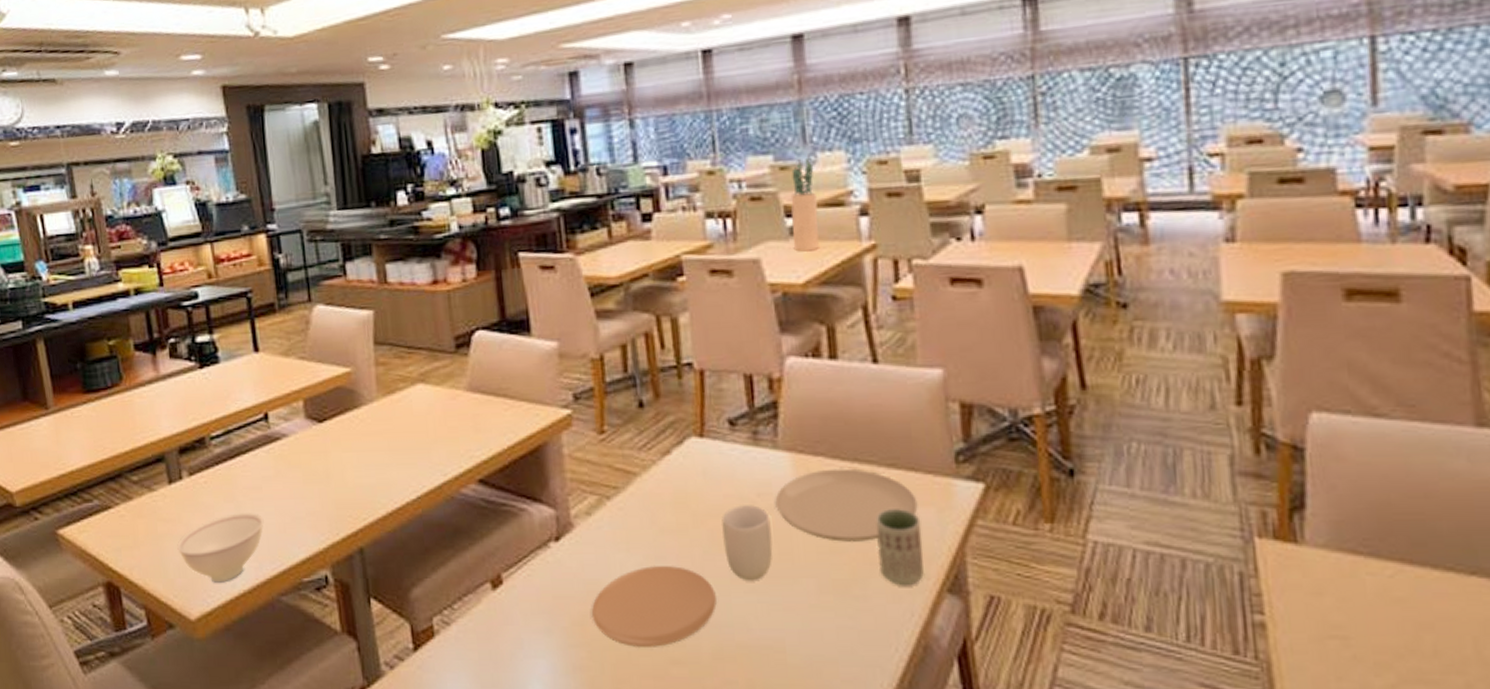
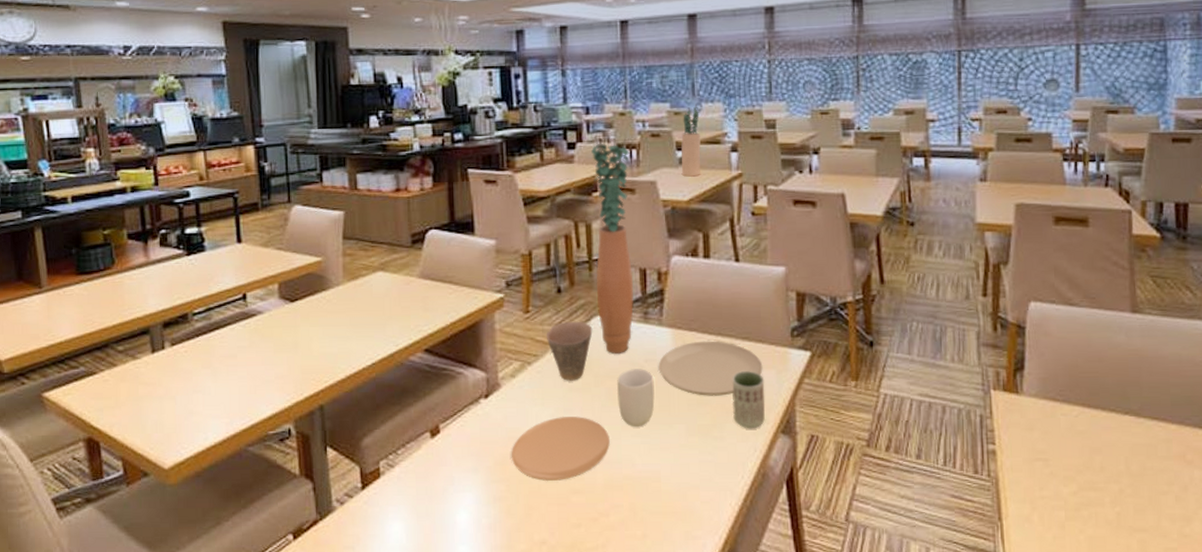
bowl: present [177,513,264,583] -> none [156,377,237,437]
cup: none [627,443,687,520] -> present [546,321,593,381]
vase: none [673,203,740,487] -> present [591,136,634,355]

